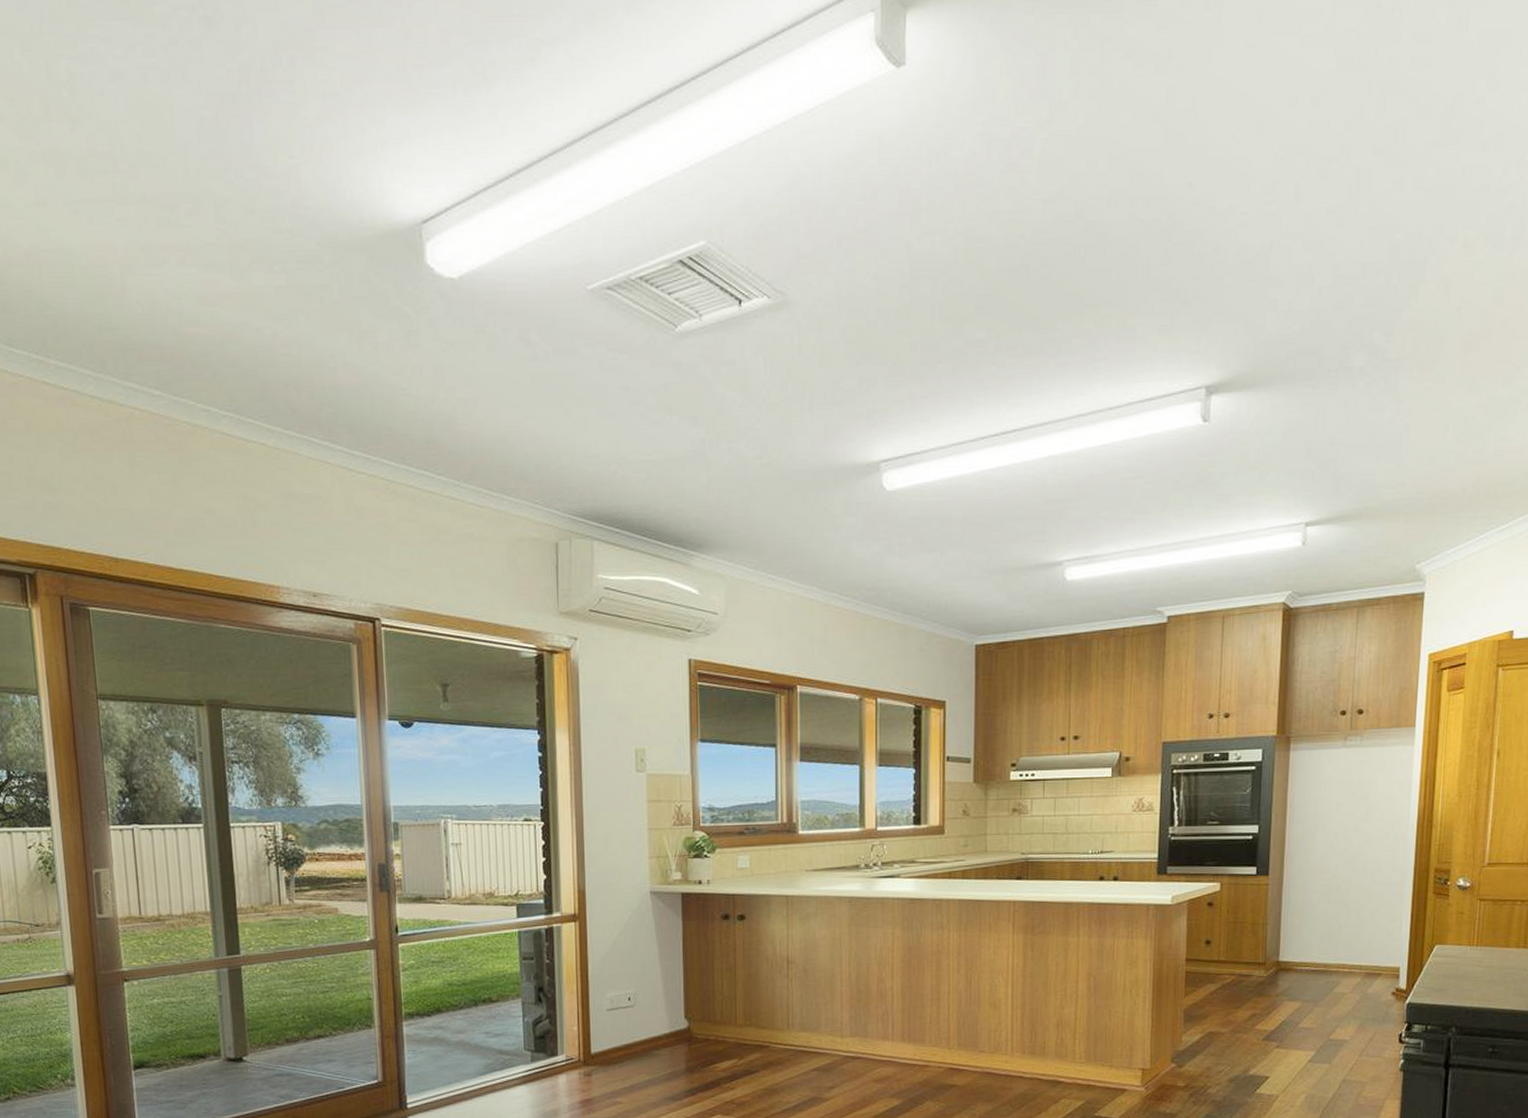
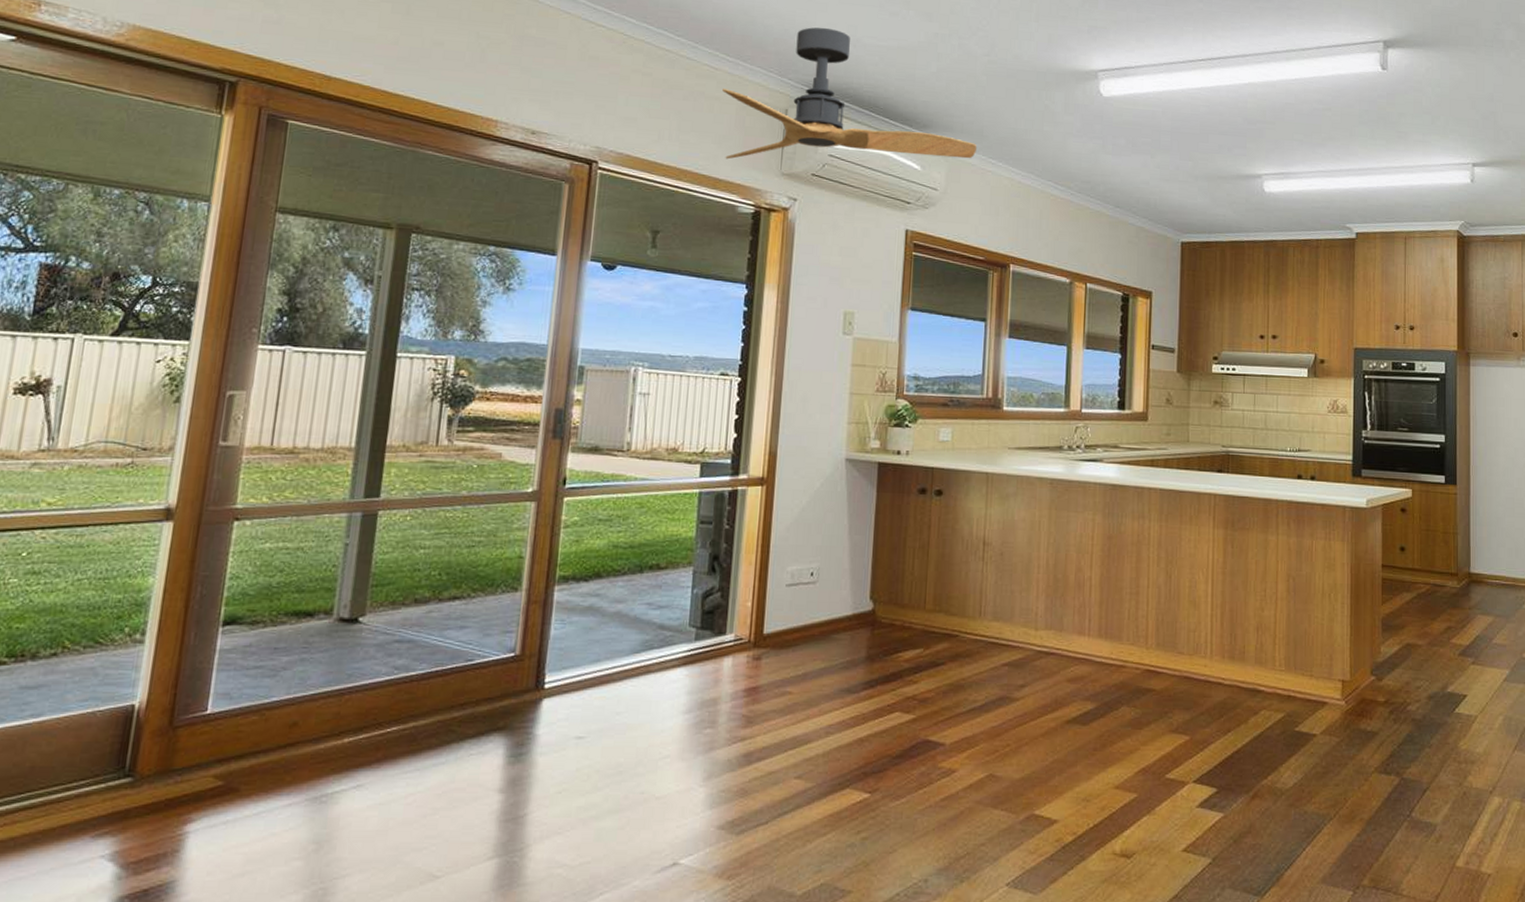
ceiling fan: none [490,447,756,603] -> present [722,27,978,160]

